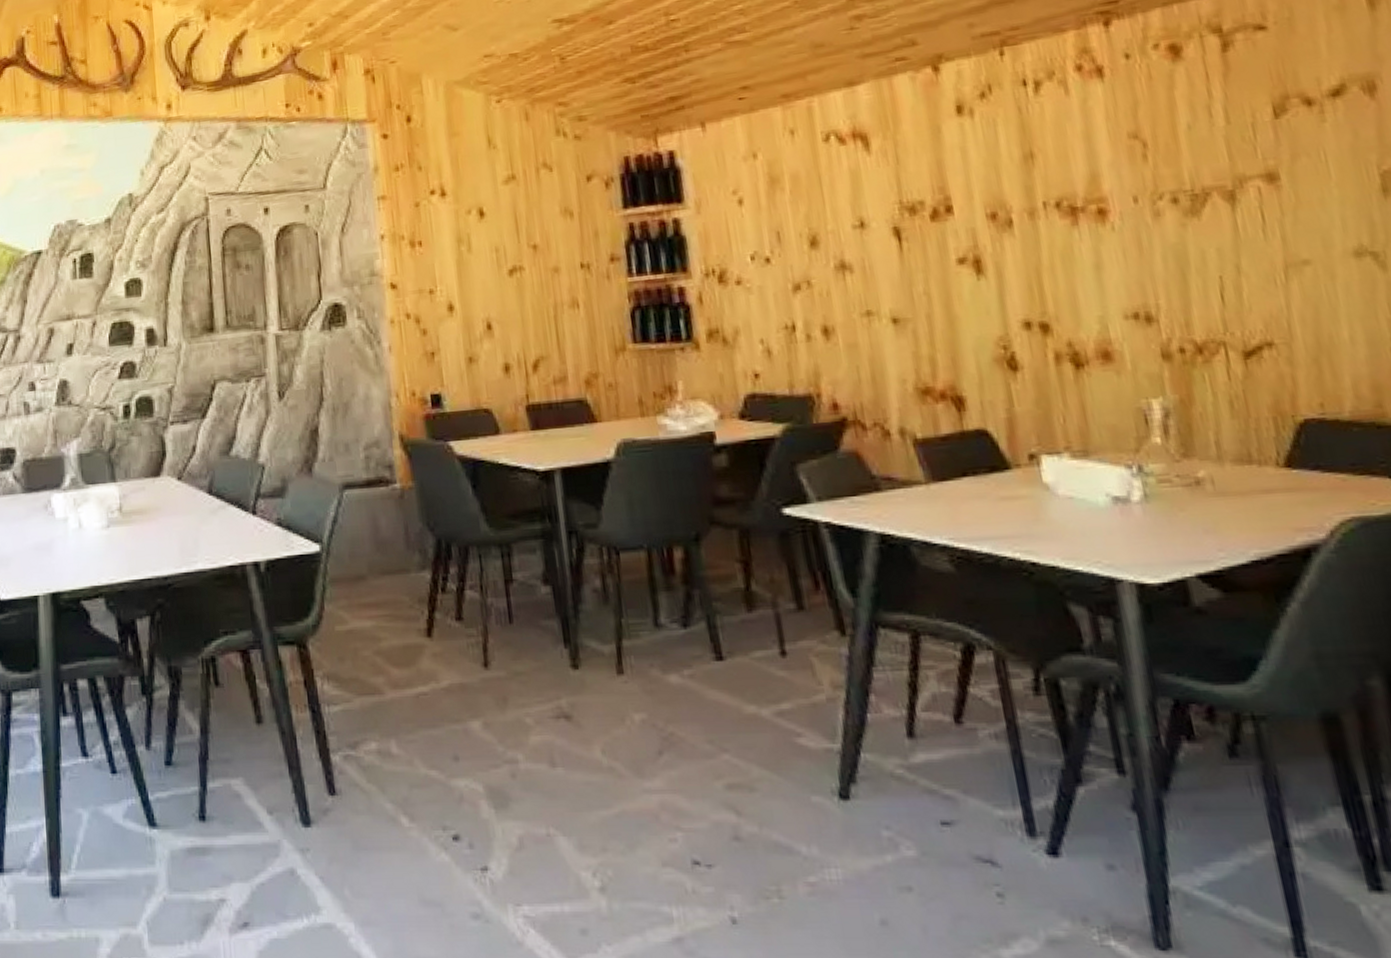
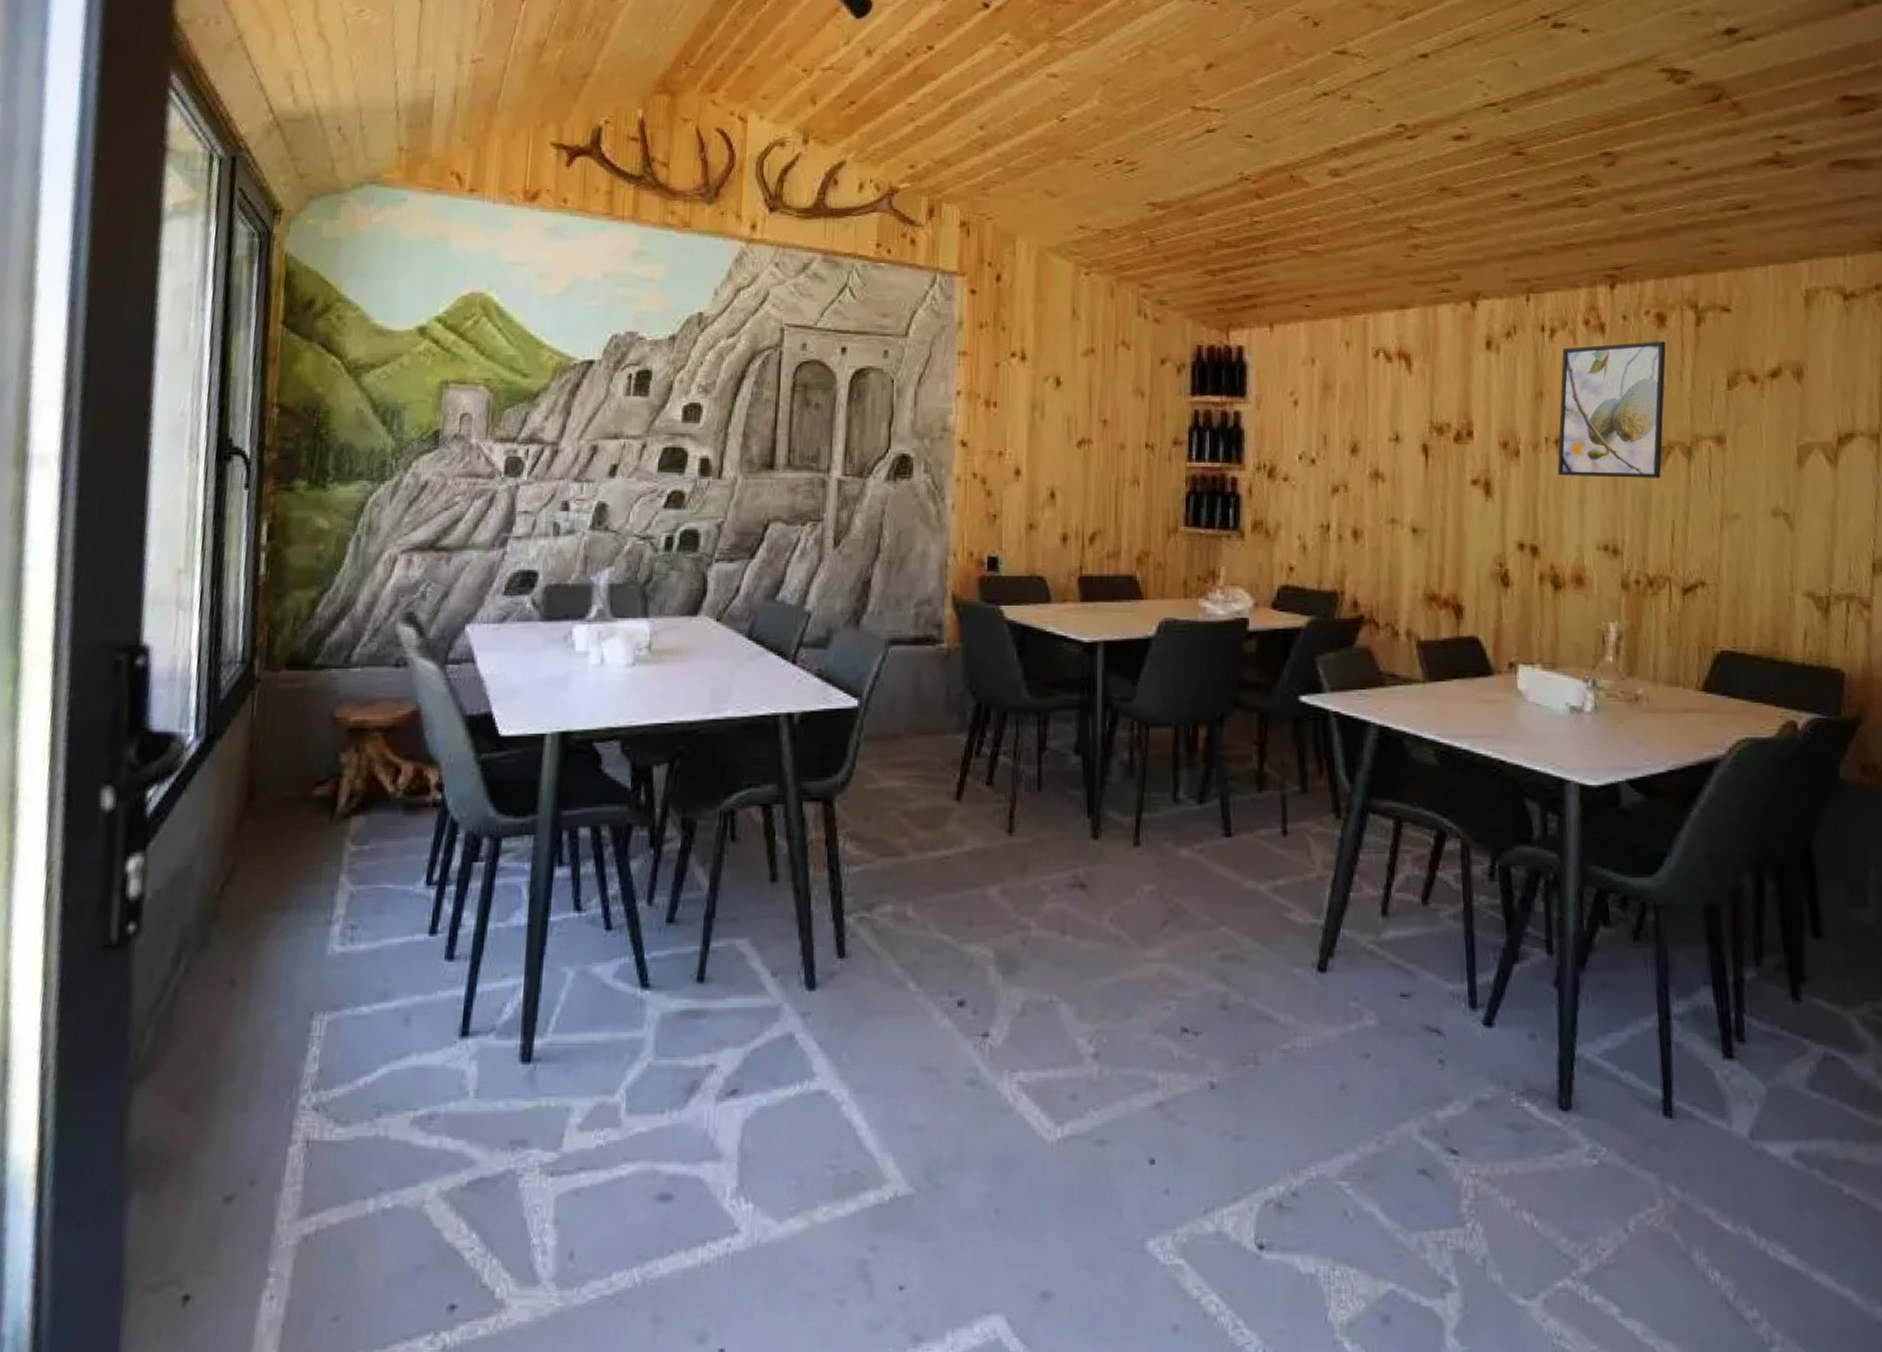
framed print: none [1051,75,1198,243] -> present [1557,341,1666,478]

